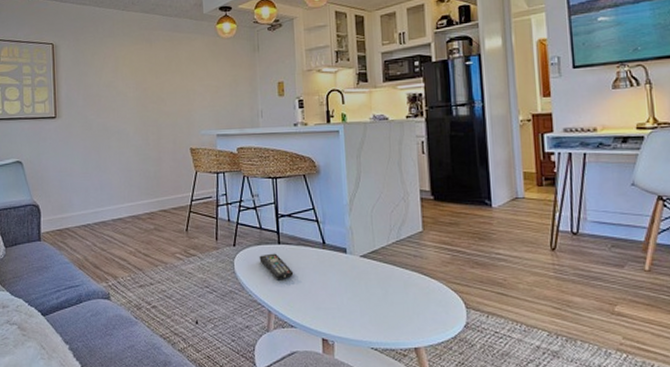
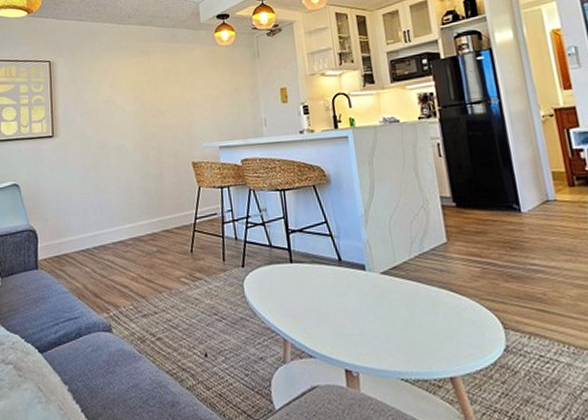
remote control: present [259,253,294,279] -> none [270,273,309,303]

